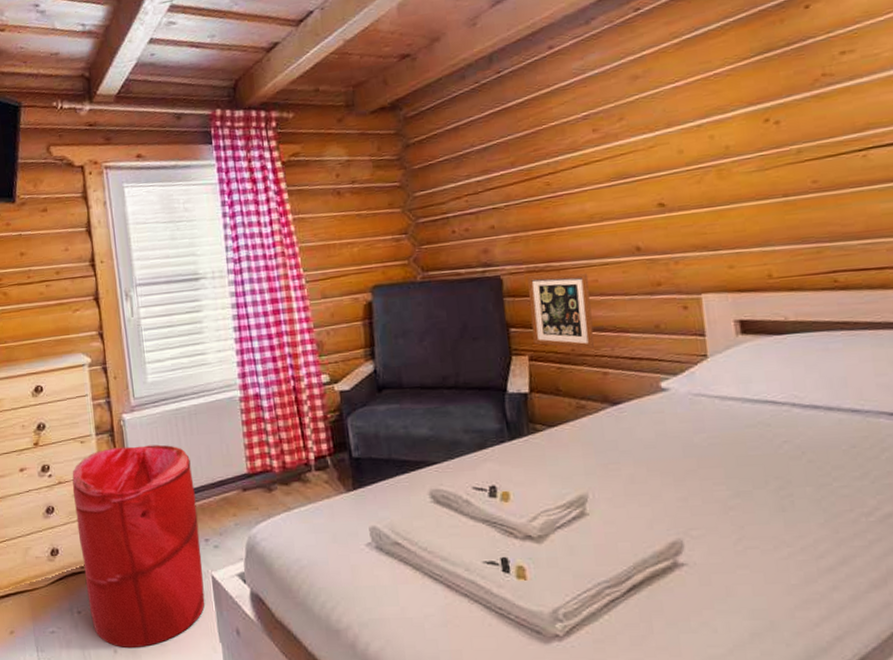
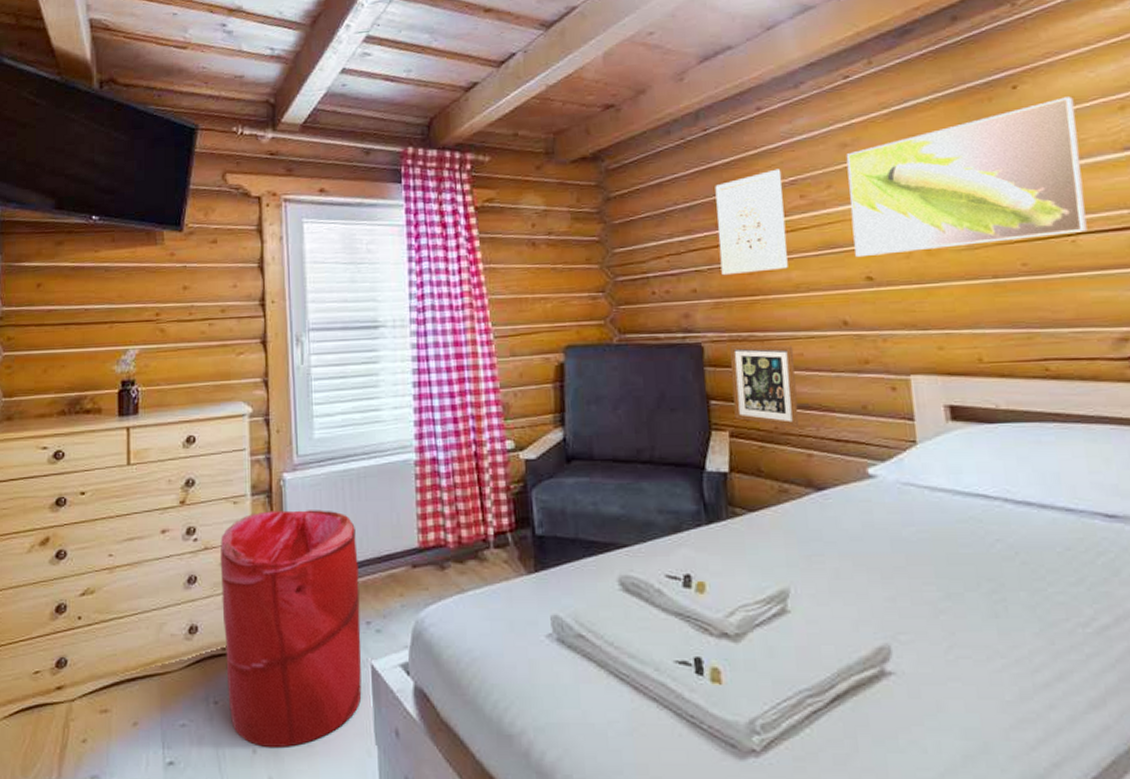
wall art: none [509,105,582,211] -> present [715,169,788,276]
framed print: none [637,12,879,186] -> present [846,97,1088,258]

